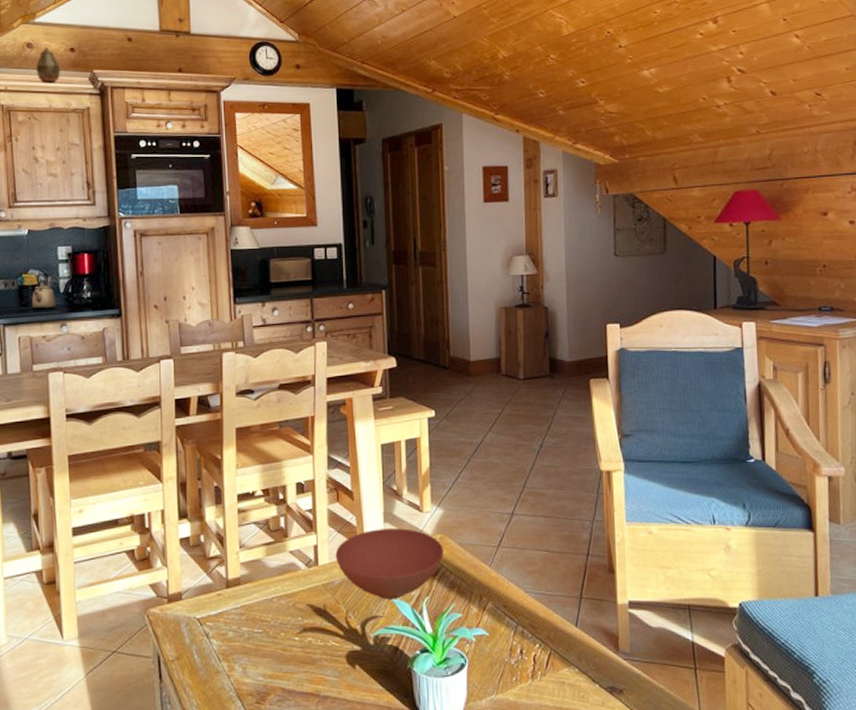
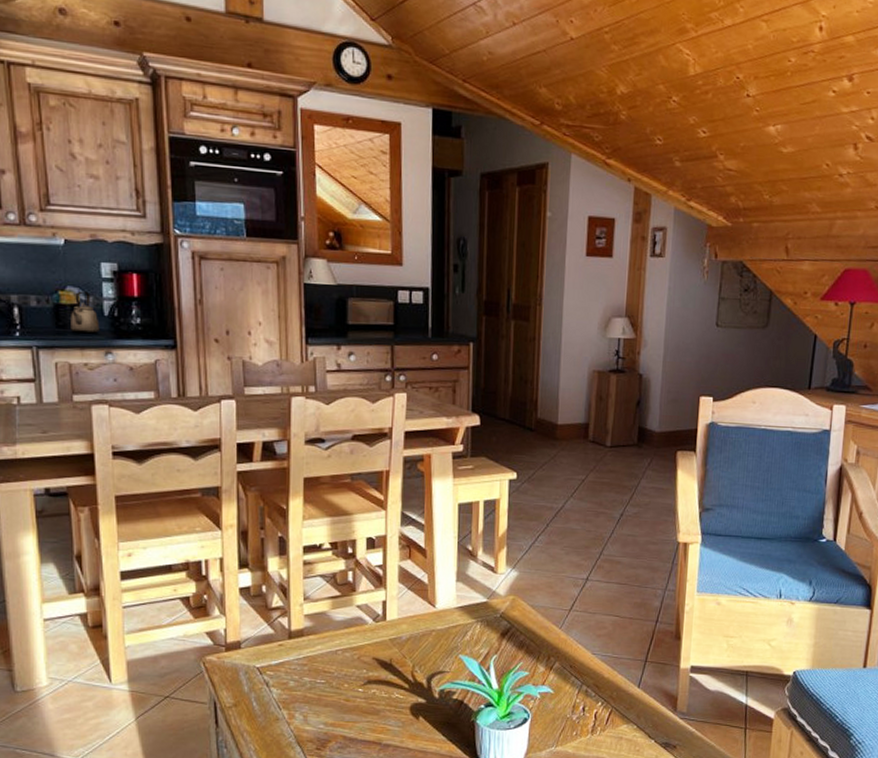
decorative jar: present [36,47,61,84] -> none [71,16,103,64]
bowl: present [335,528,444,599] -> none [404,588,515,656]

